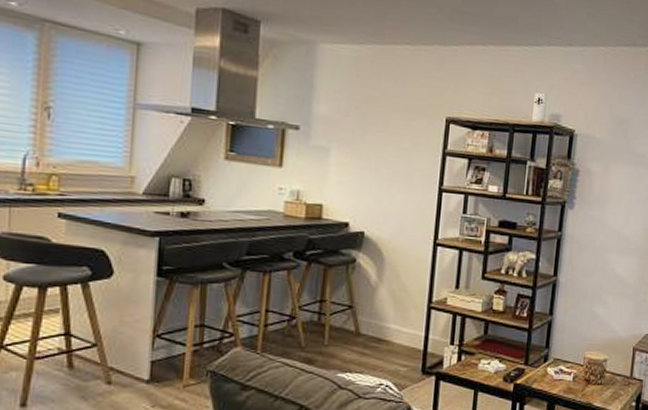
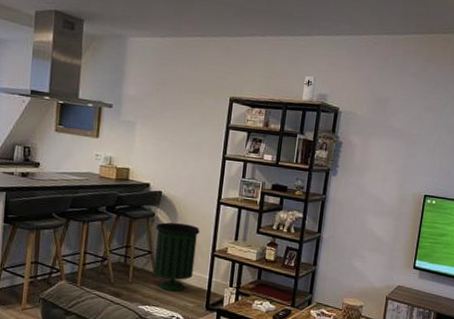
trash can: none [355,269,413,354] -> present [153,222,200,292]

